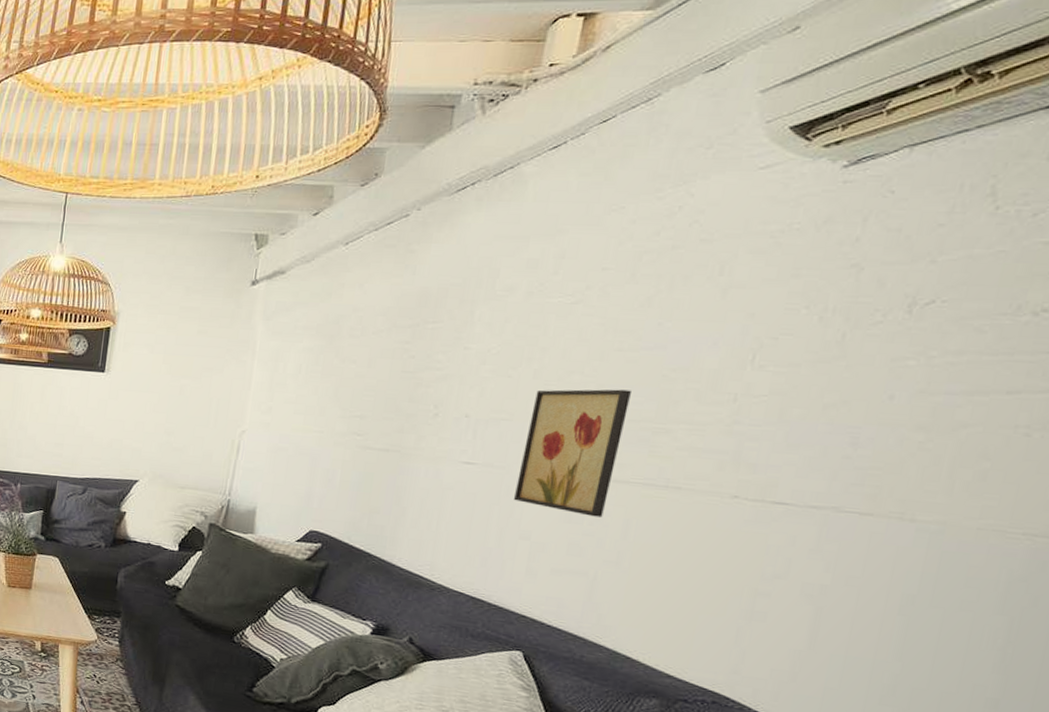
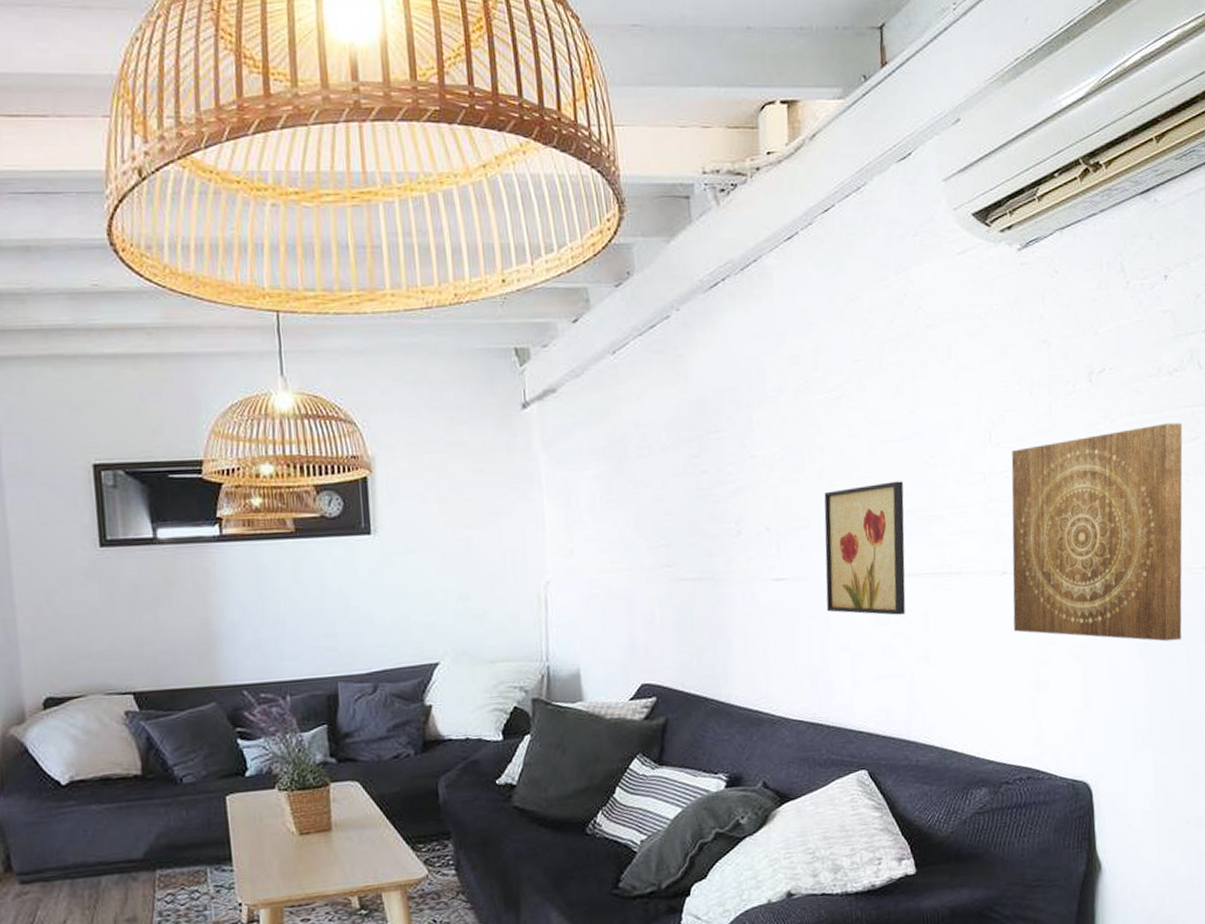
wall art: none [733,368,1039,606] -> present [1011,423,1183,642]

